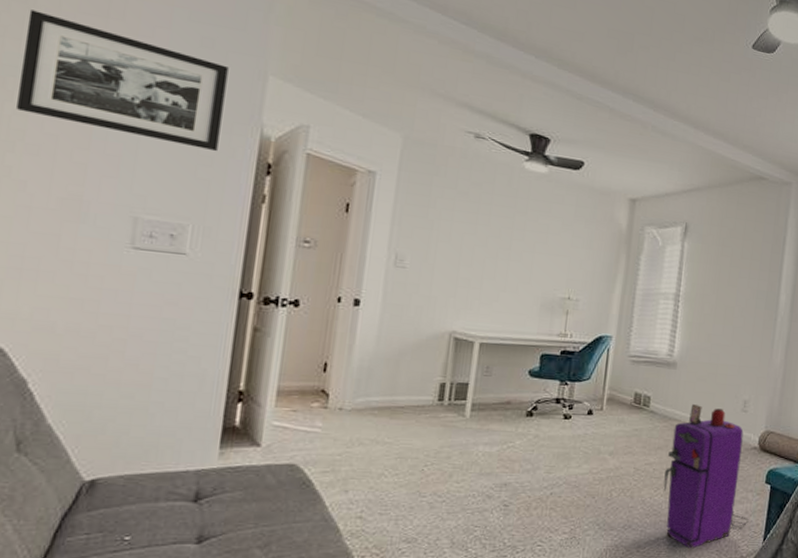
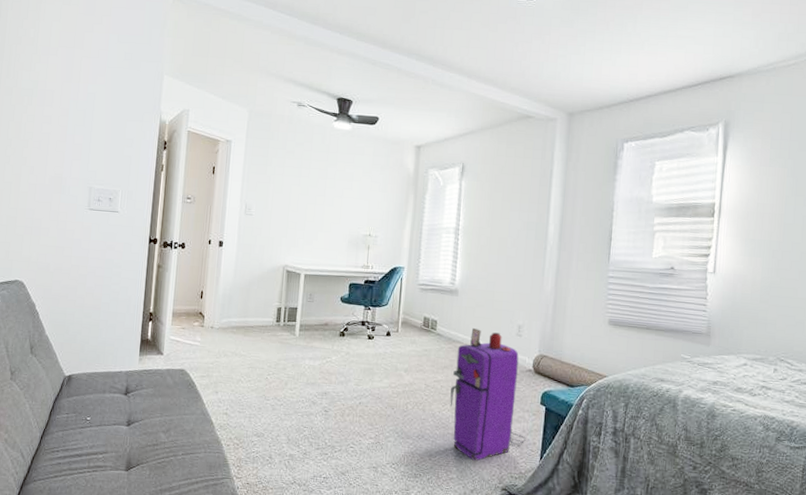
picture frame: present [15,9,229,152] -> none [28,49,141,136]

